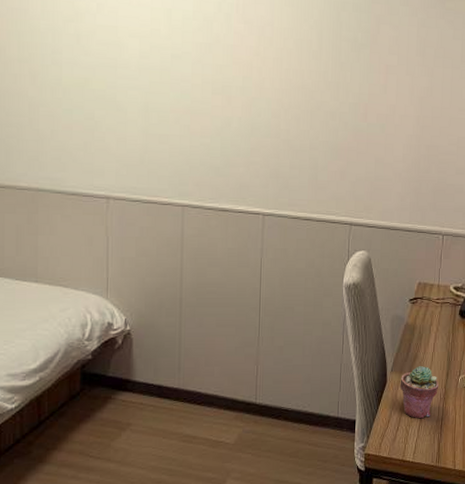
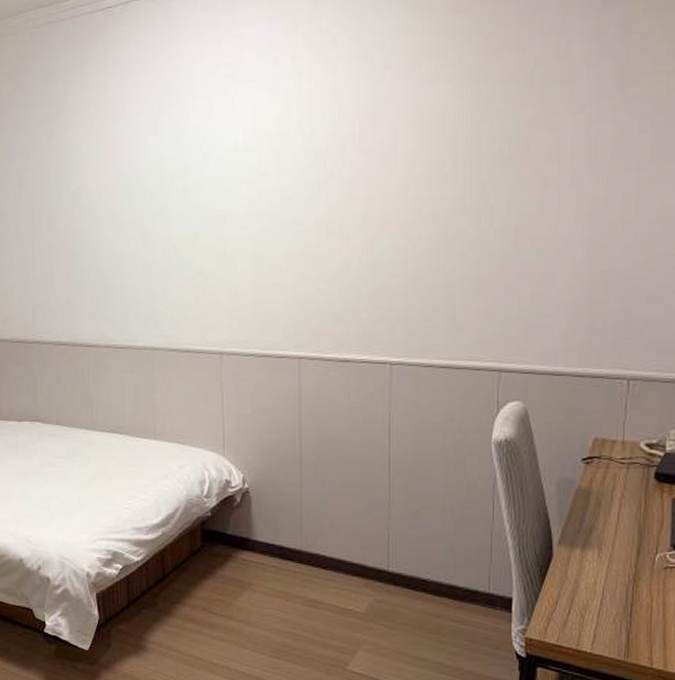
potted succulent: present [400,366,439,419] -> none [571,539,627,603]

